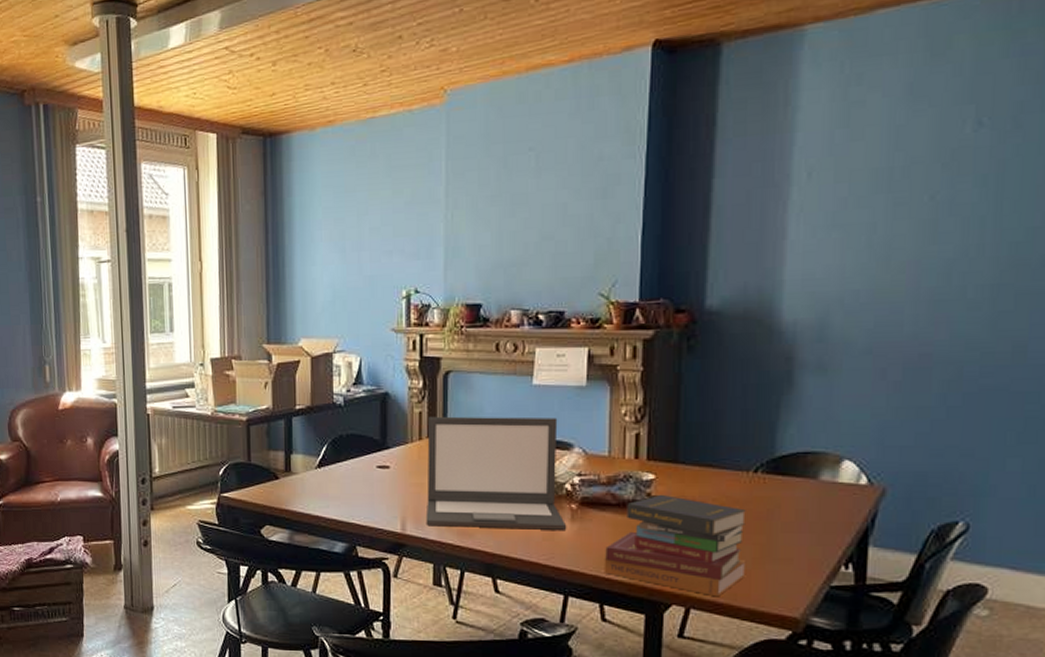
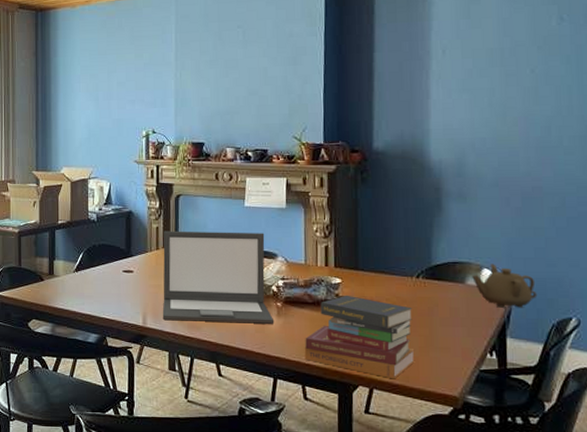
teapot: none [828,454,914,510] -> present [472,264,537,308]

